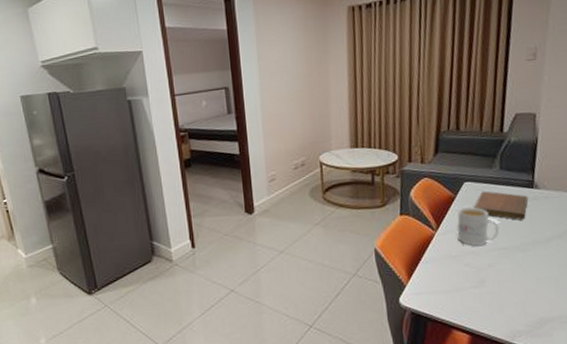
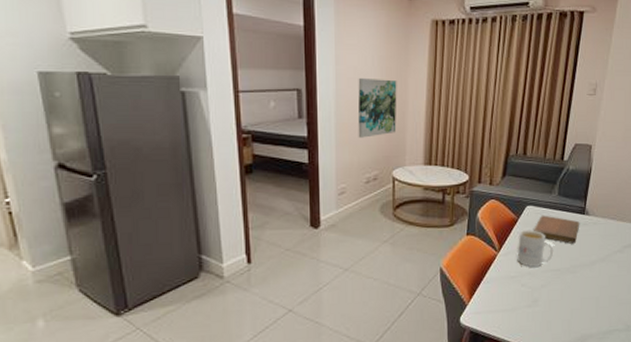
wall art: none [280,69,321,127] -> present [357,77,397,138]

